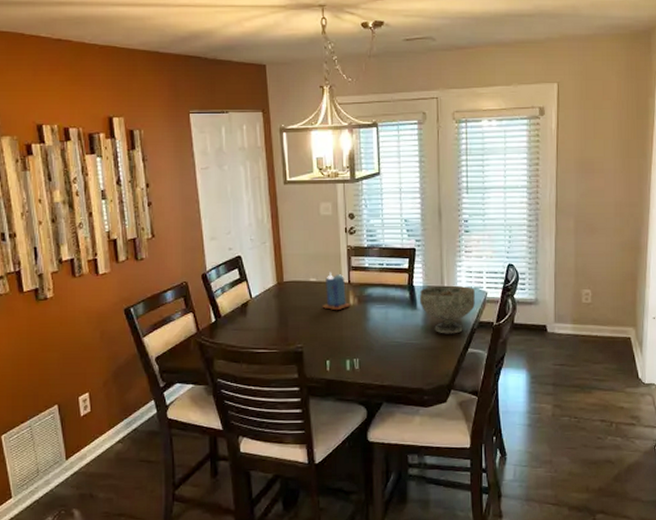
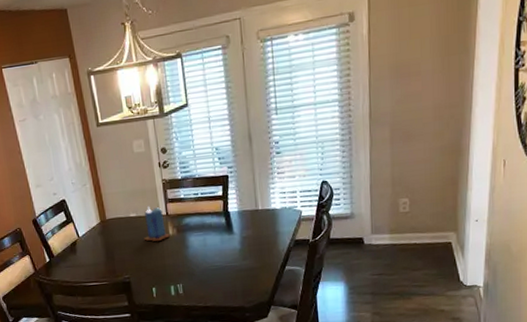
decorative bowl: present [419,285,475,334] -> none [235,207,290,255]

